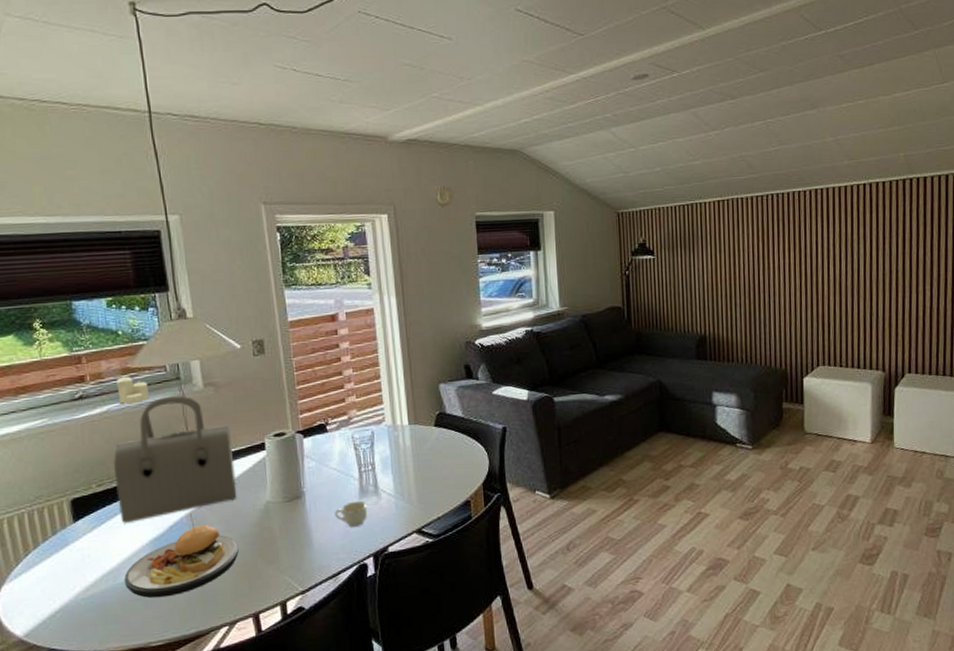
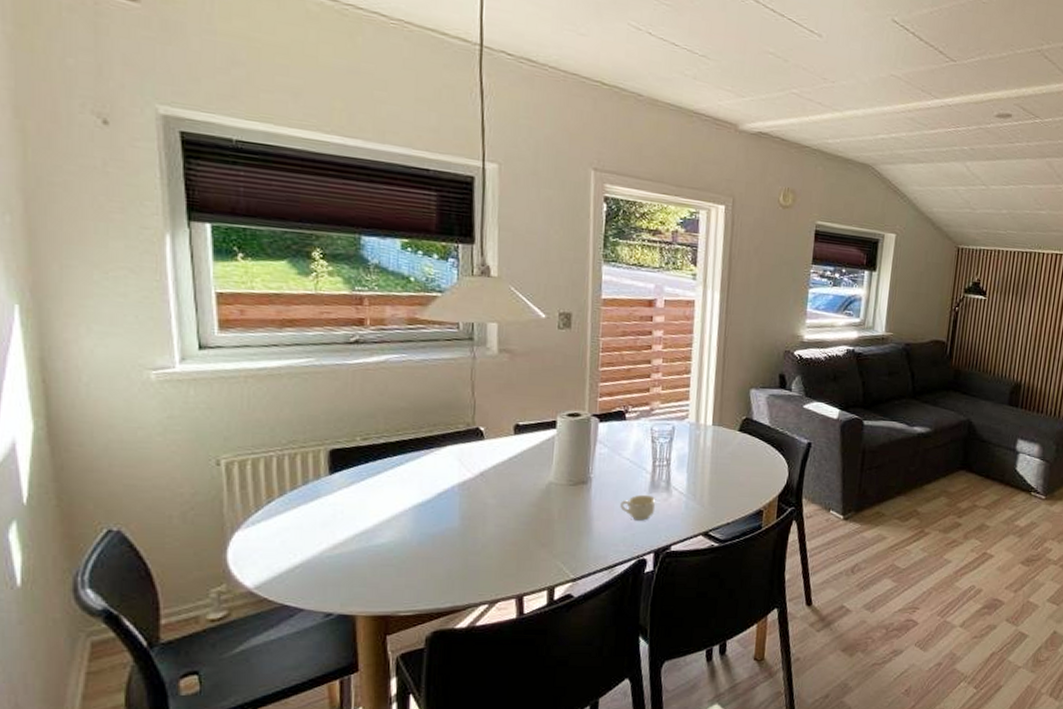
handbag: present [113,396,237,523] -> none [383,356,521,483]
candle: present [116,374,149,405] -> none [400,324,436,359]
plate: present [124,513,239,598] -> none [378,483,512,567]

